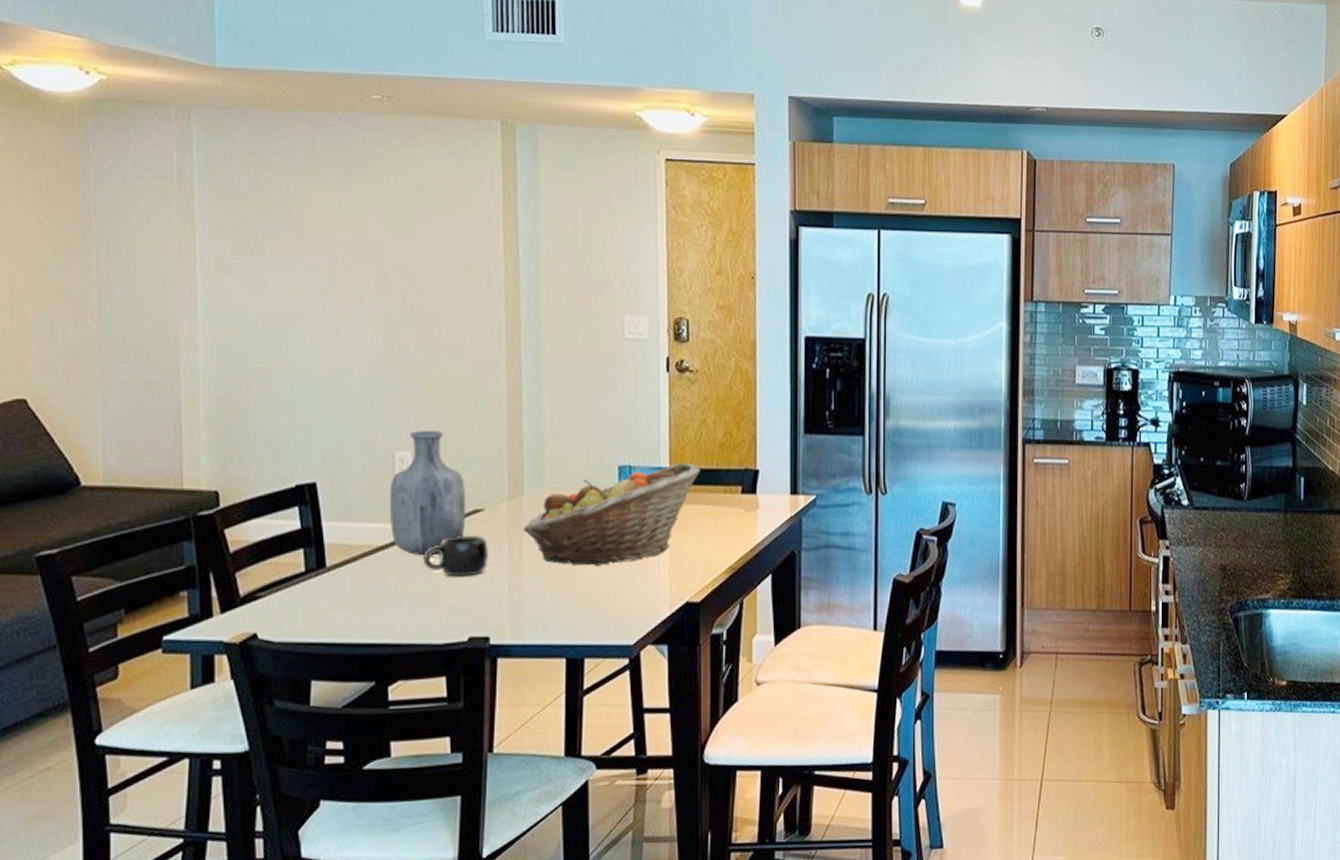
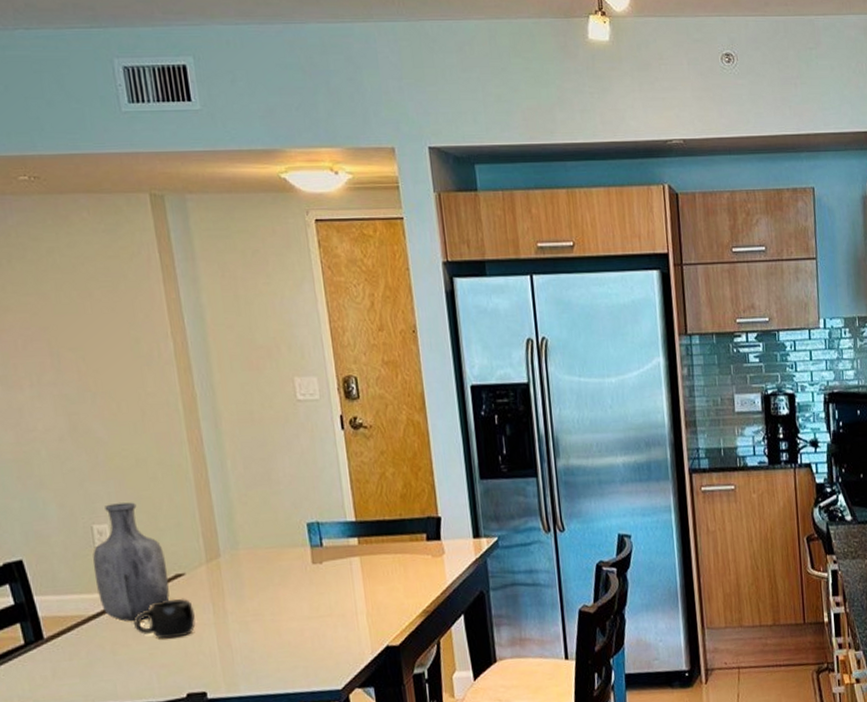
fruit basket: present [522,462,700,566] -> none [223,515,385,620]

